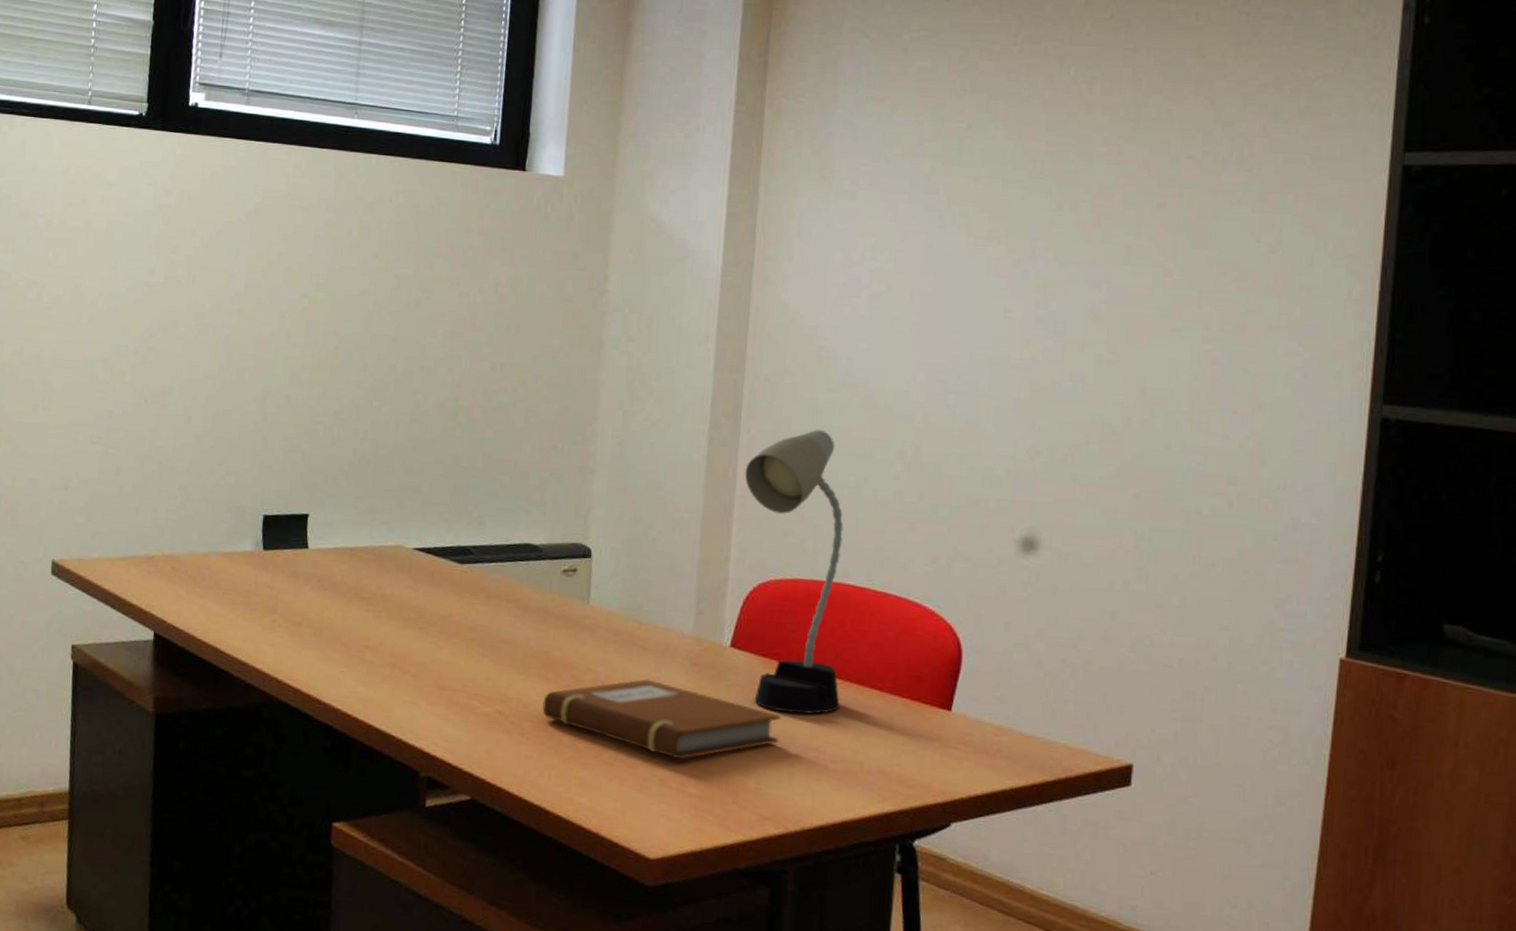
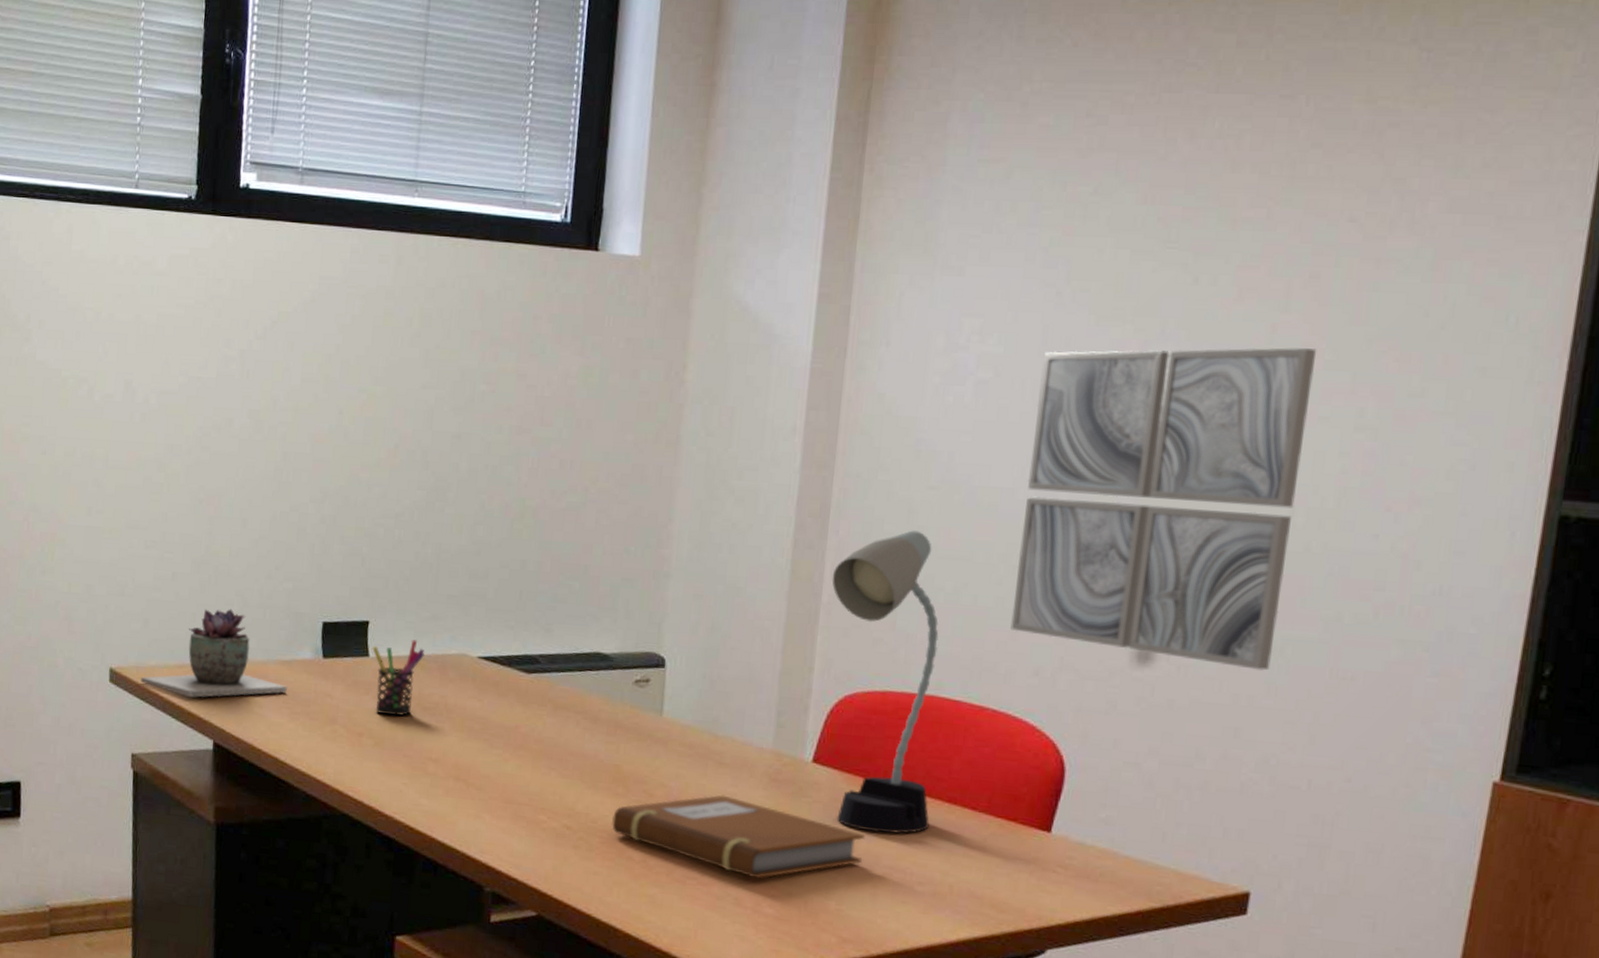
succulent plant: none [82,502,228,590] -> present [140,608,287,698]
pen holder: none [311,532,363,606] -> present [372,639,425,717]
wall art: none [908,267,1167,558] -> present [1010,347,1317,671]

